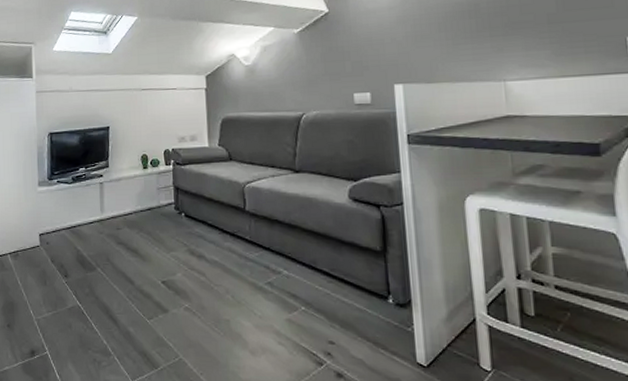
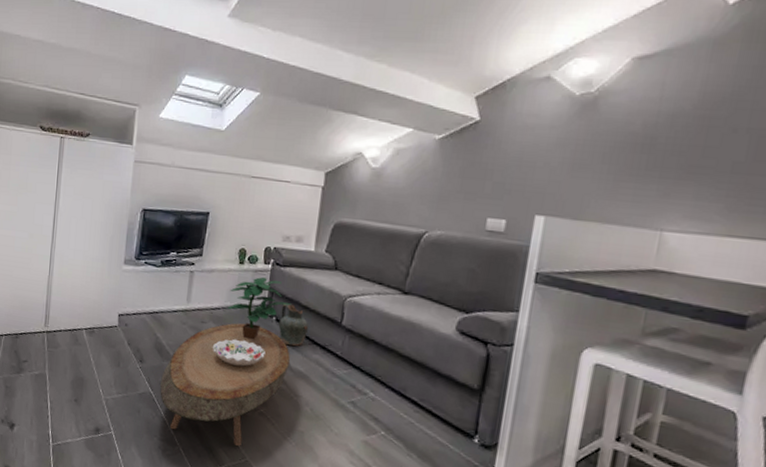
coffee table: none [87,224,204,345] -> present [160,323,290,446]
decorative bowl: none [130,240,181,265] -> present [212,338,266,367]
potted plant: none [138,178,197,238] -> present [228,277,292,340]
ceramic jug: none [188,198,217,238] -> present [278,304,309,346]

